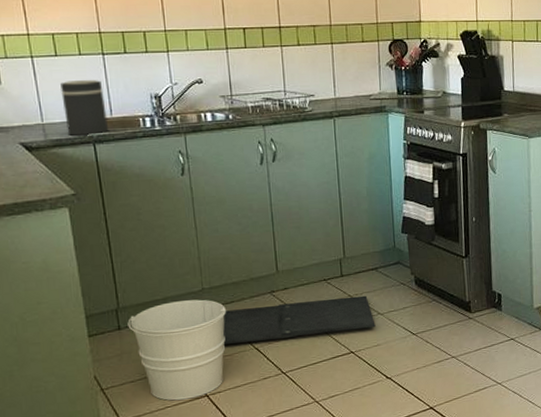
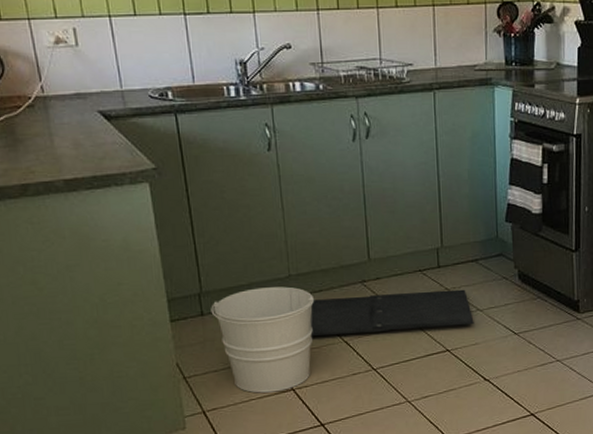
cylinder: present [60,79,109,136] -> none [140,42,192,105]

